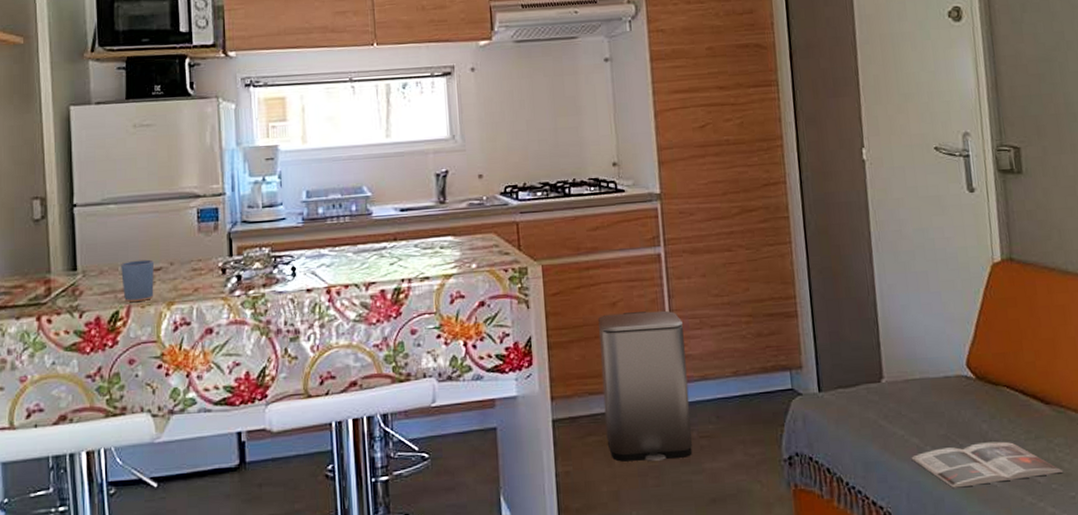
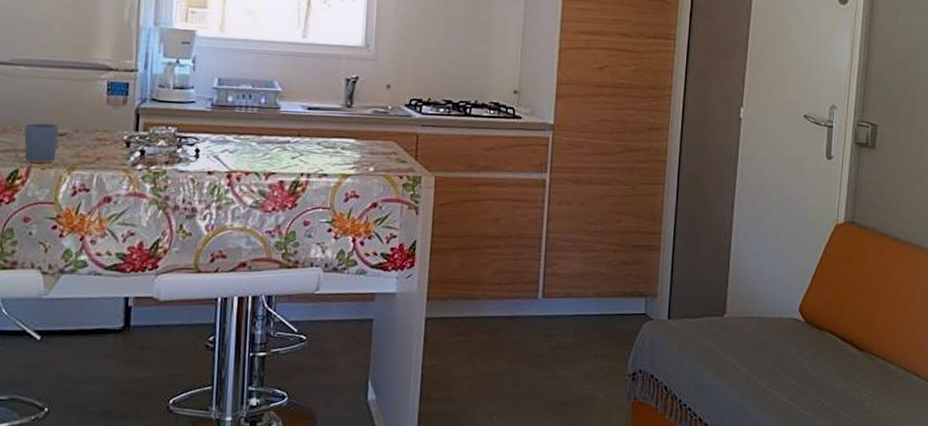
pedal bin: present [598,310,693,462] -> none [473,228,558,365]
magazine: present [911,441,1064,488] -> none [738,377,865,414]

